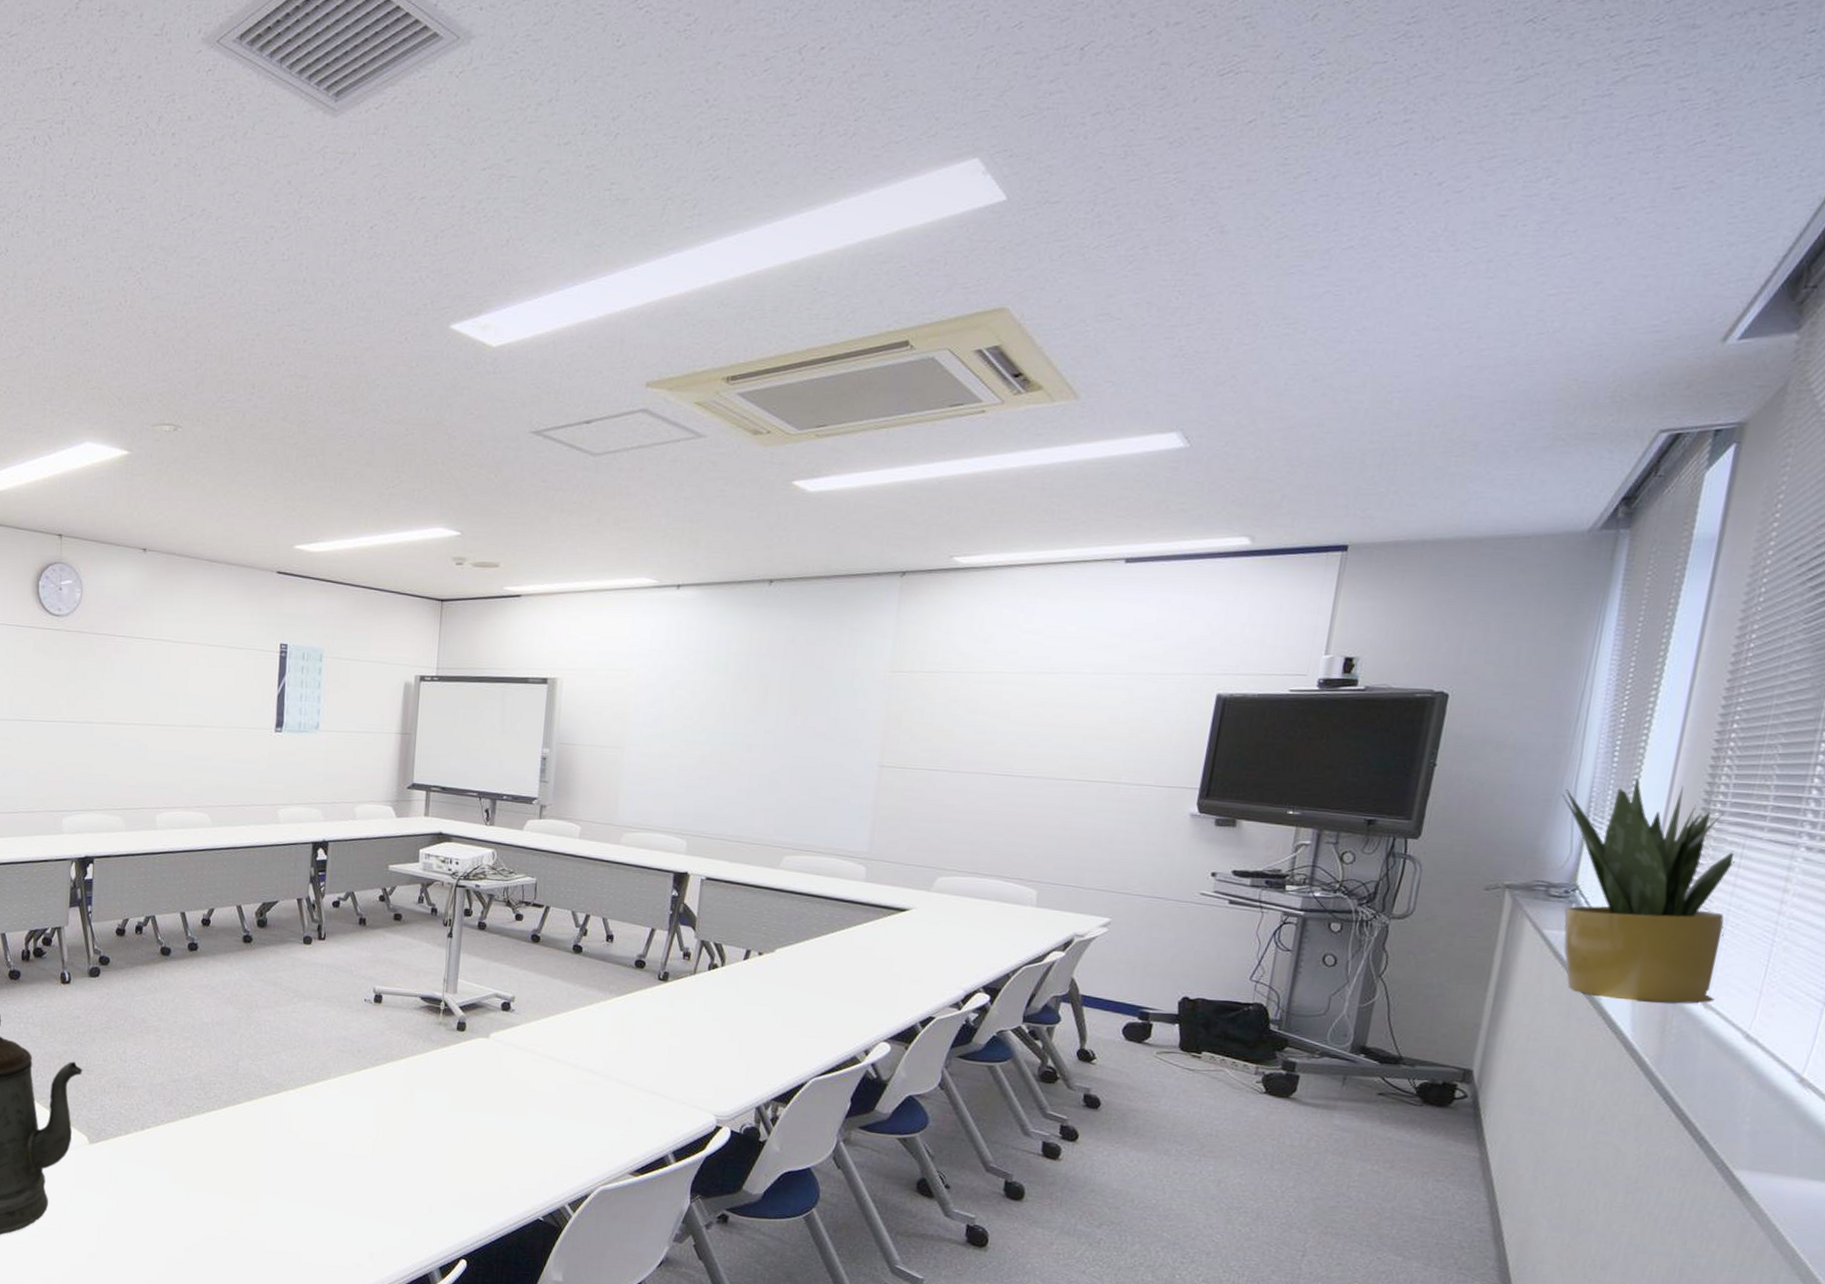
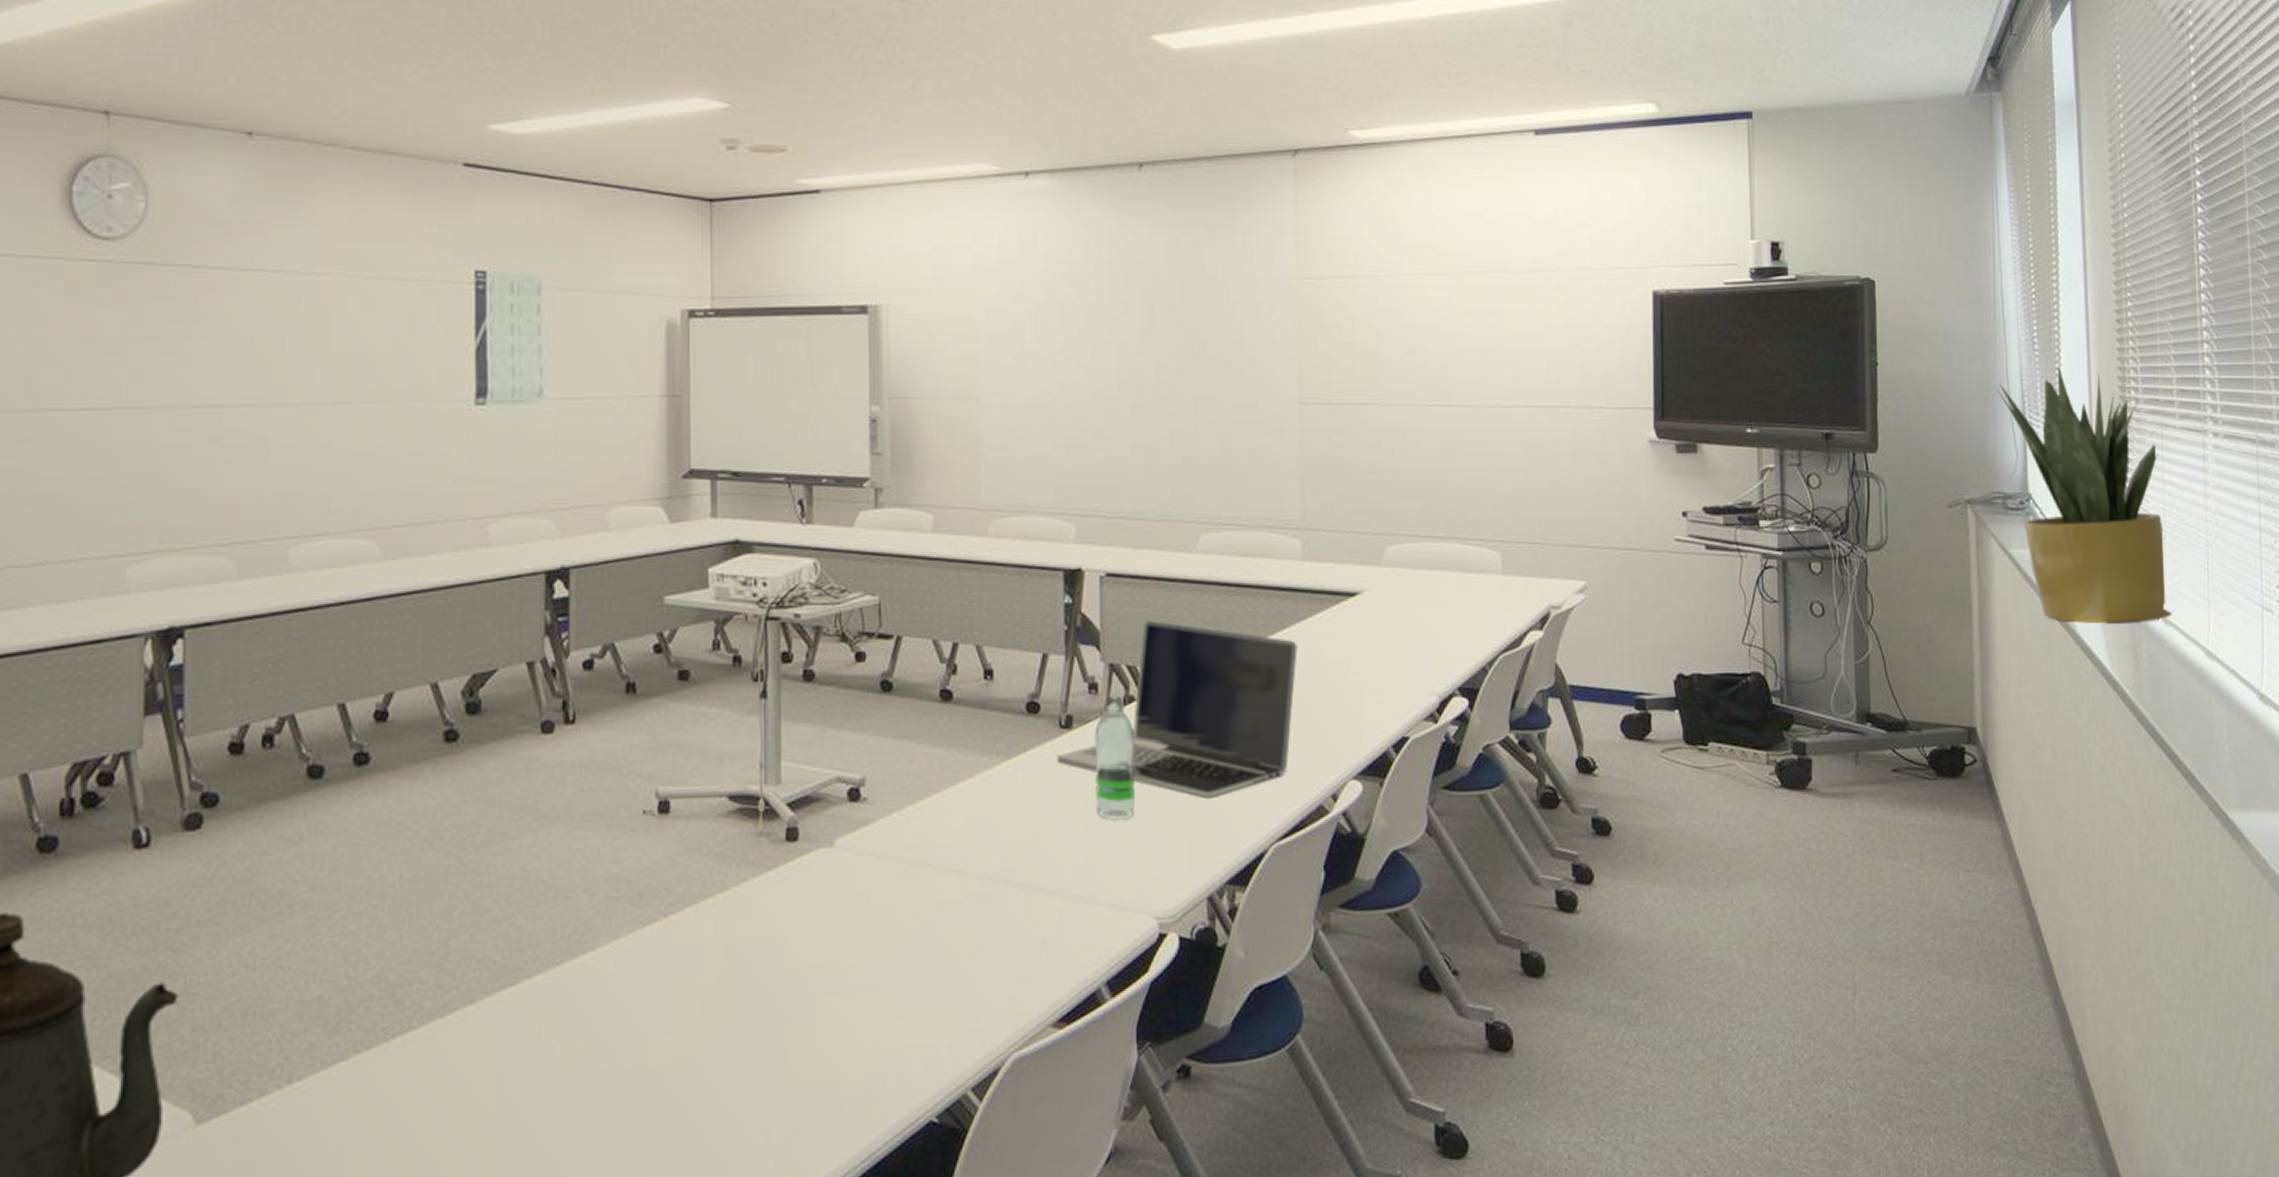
laptop: none [654,913,852,1042] -> present [1057,620,1298,800]
bottle: none [679,962,714,1048] -> present [1095,695,1136,822]

